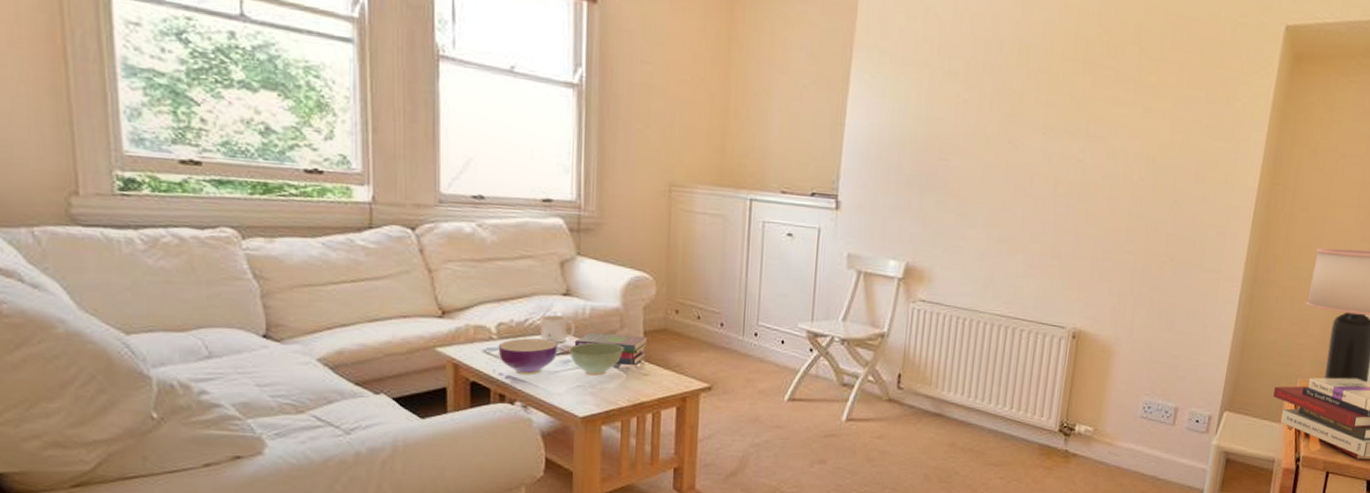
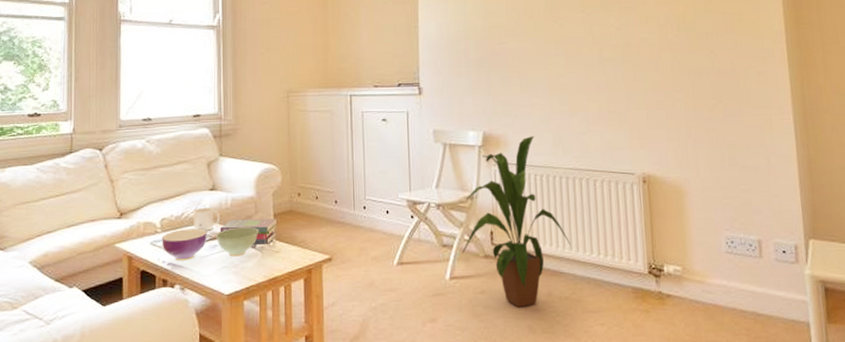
house plant: none [862,273,984,456] -> present [461,136,571,308]

